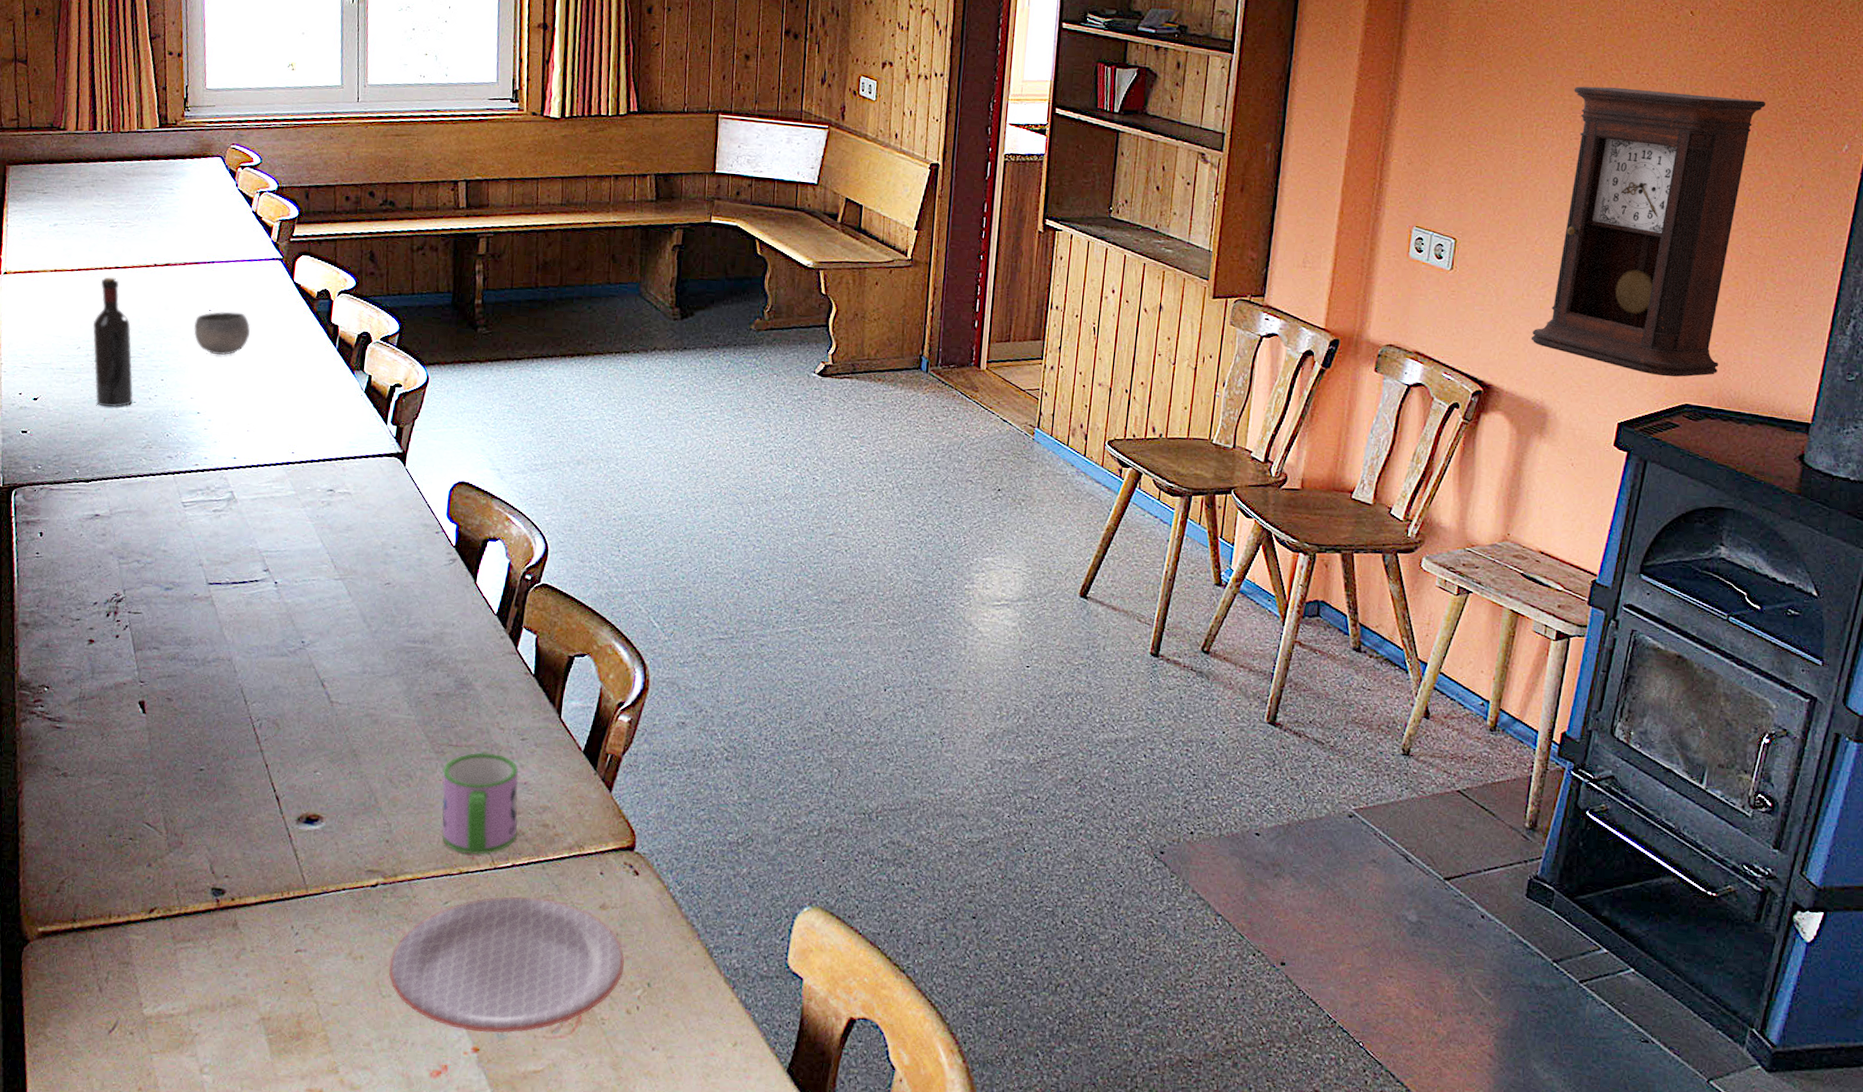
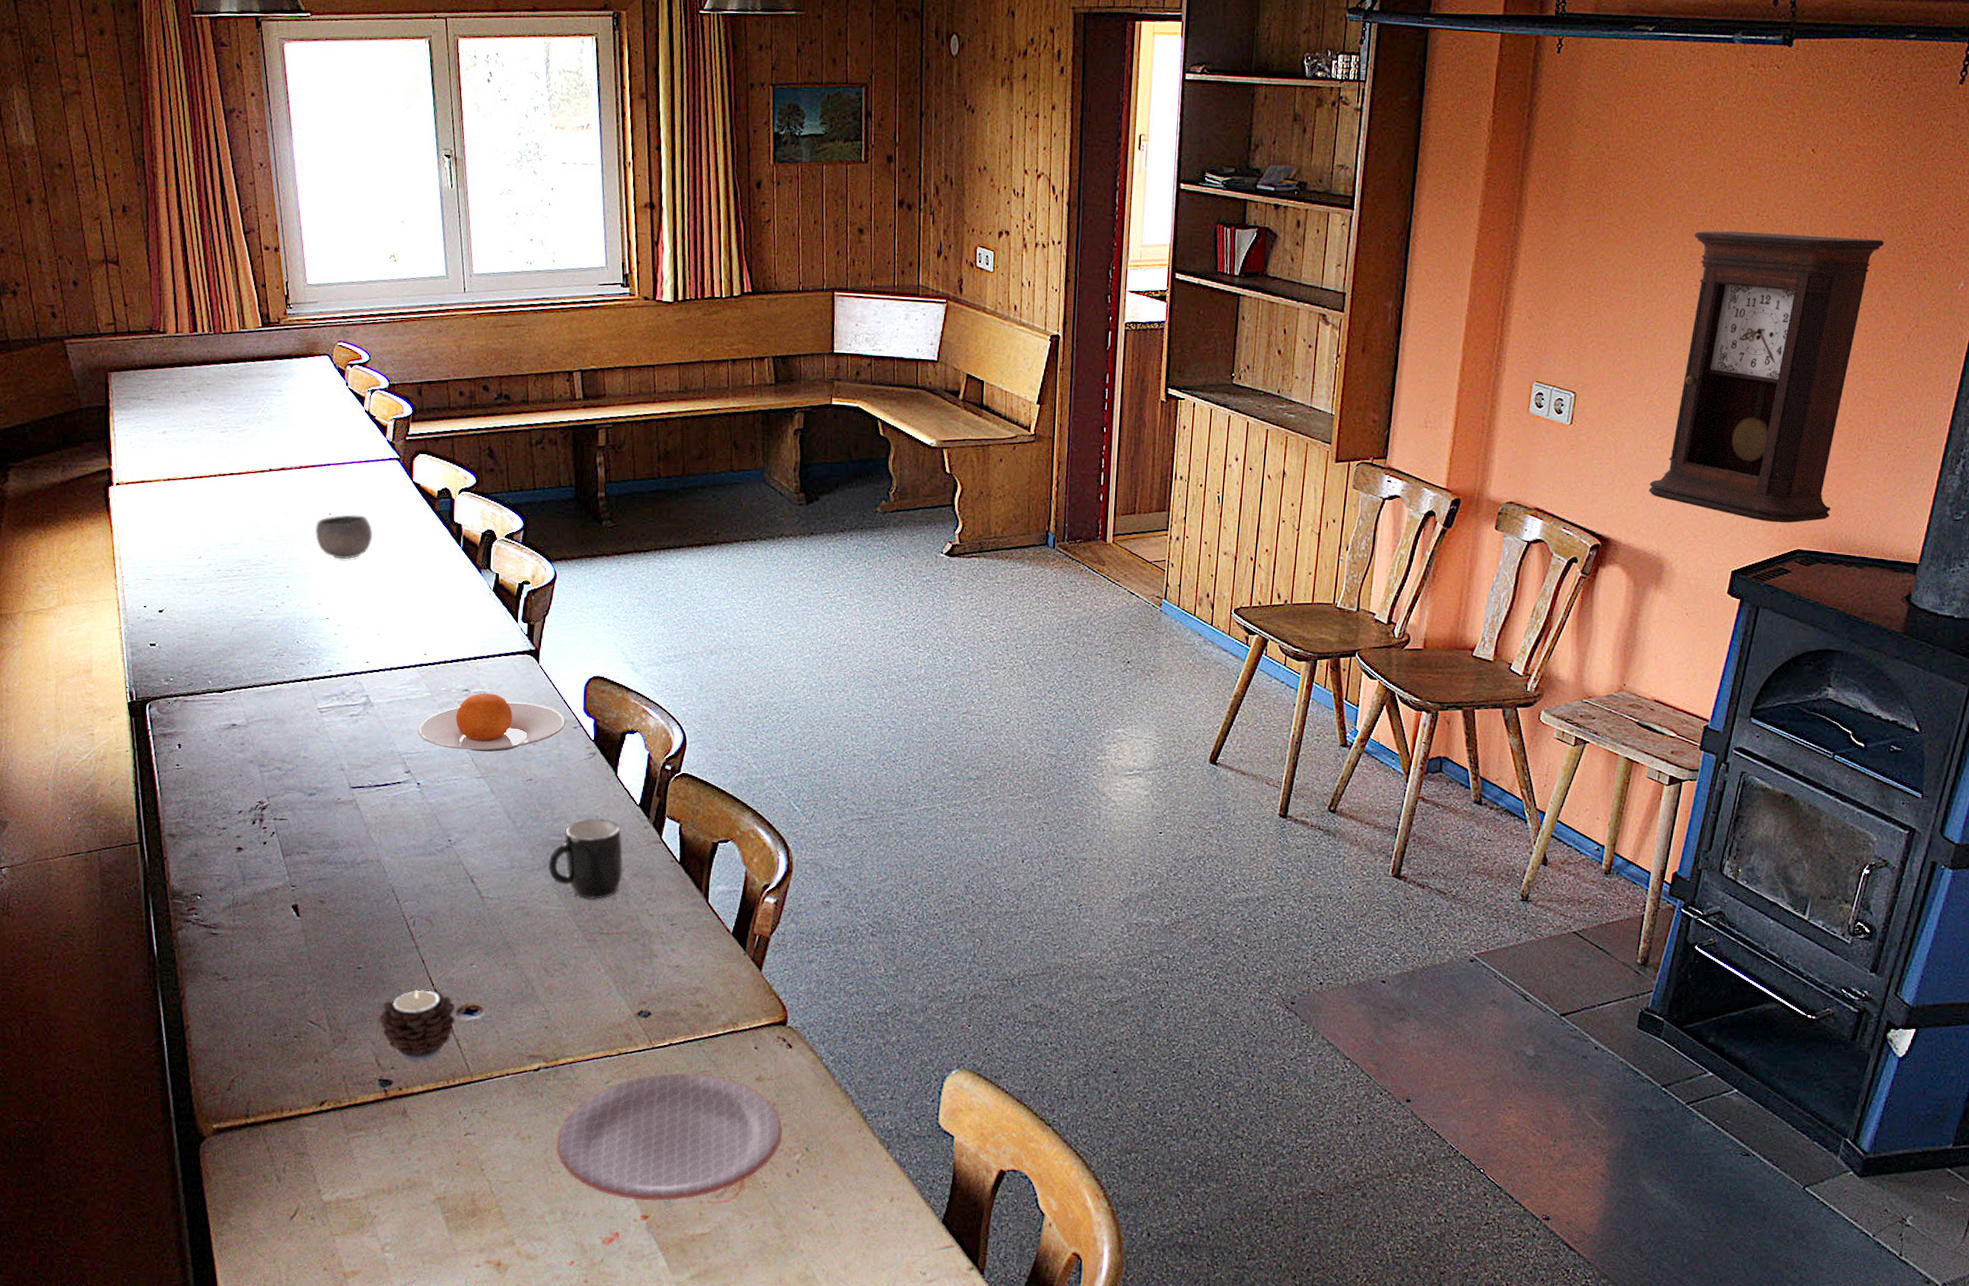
wine bottle: present [93,277,134,407] -> none [213,484,261,617]
candle: none [216,794,296,870] -> present [378,989,456,1060]
plate: none [279,494,428,554] -> present [418,693,565,752]
mug: none [400,625,477,710] -> present [548,818,623,899]
mug: present [441,753,518,855] -> none [595,939,672,1037]

